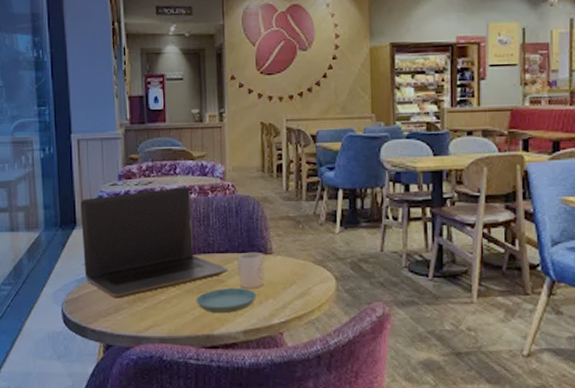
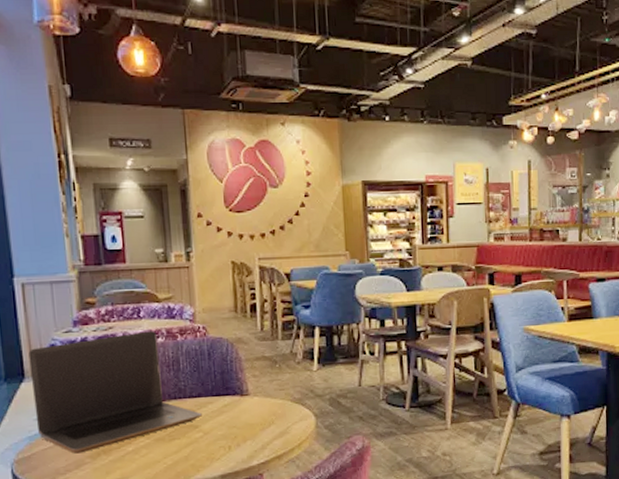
saucer: present [196,288,256,312] -> none [167,432,233,460]
mug: present [238,252,264,290] -> none [212,394,241,433]

